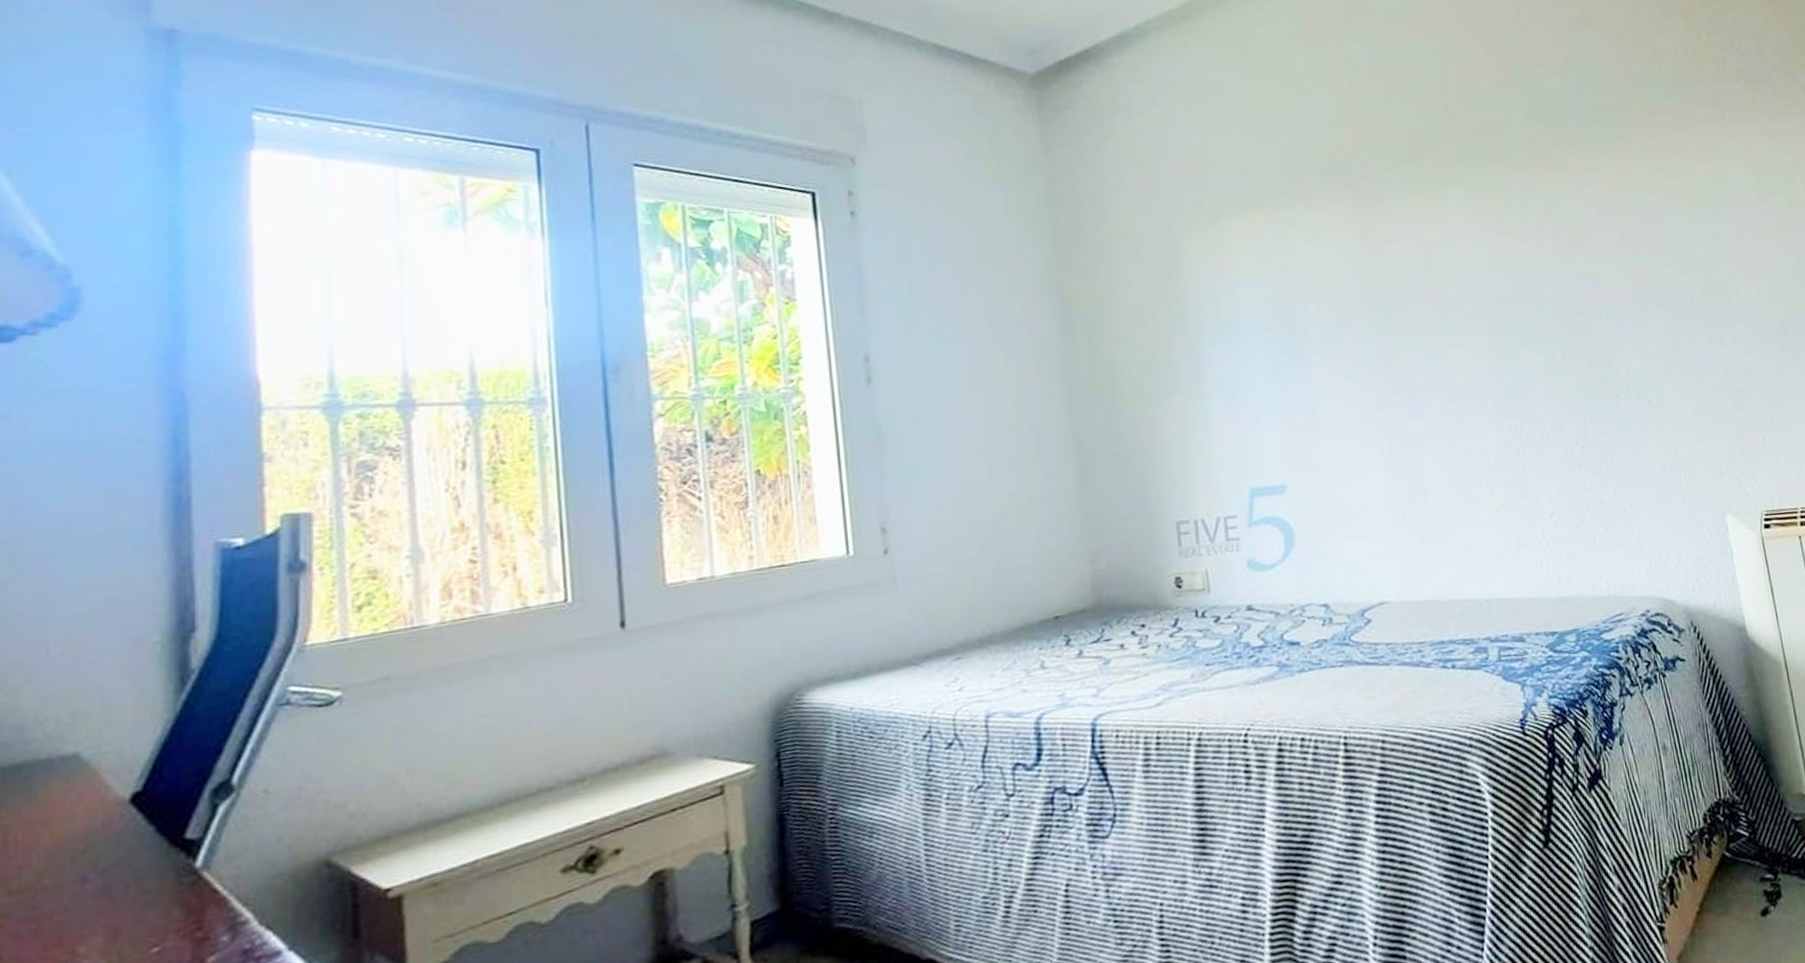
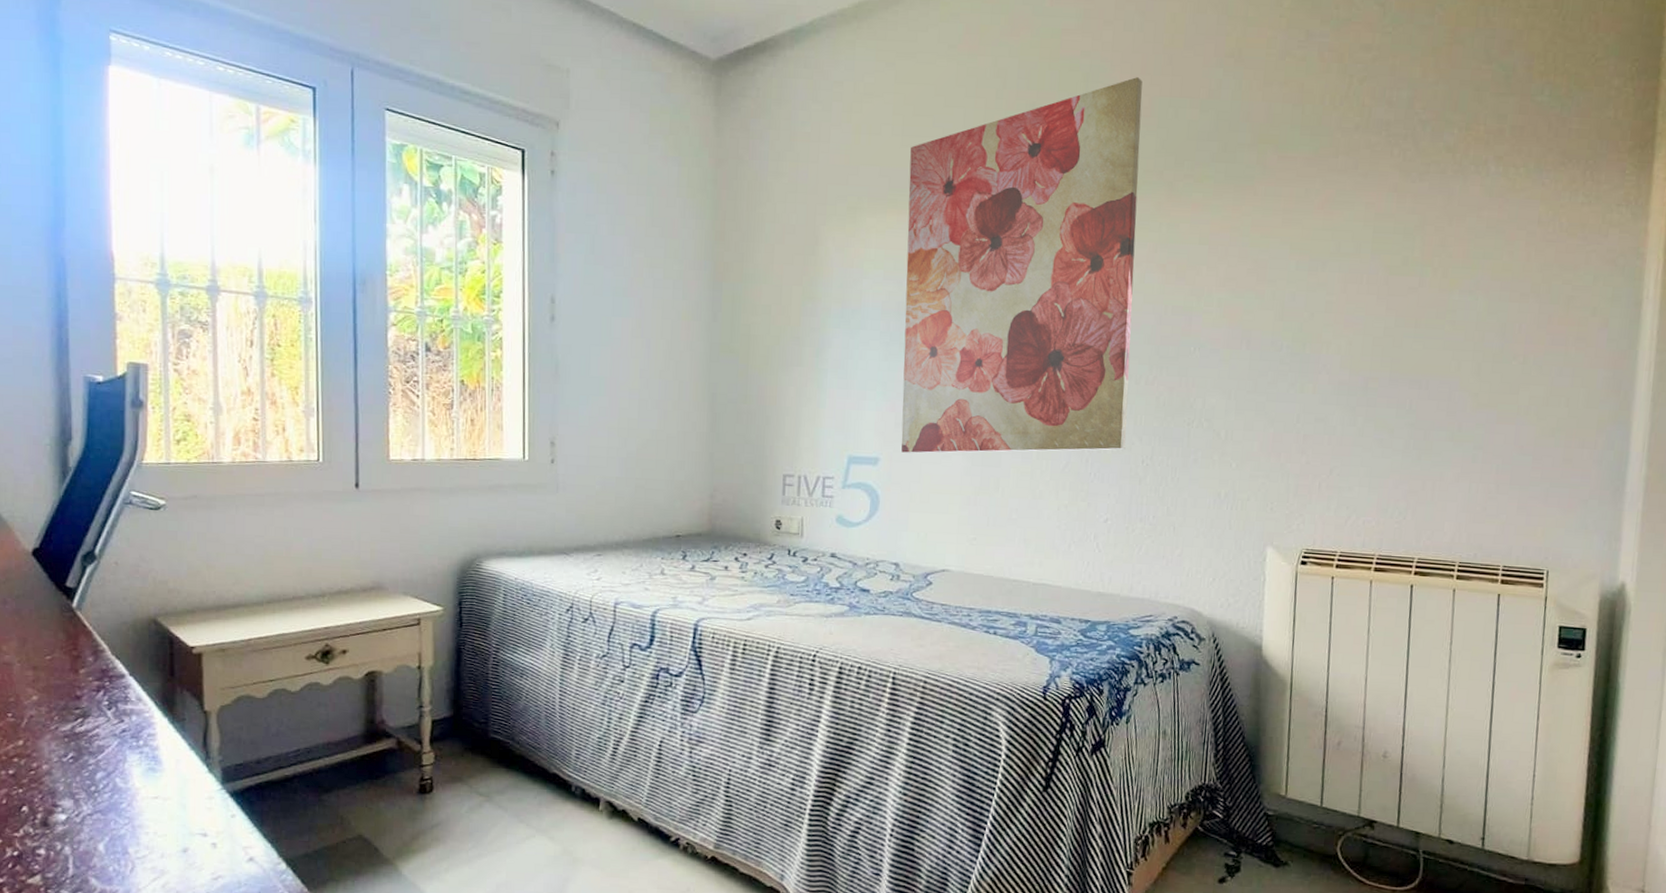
wall art: none [1266,50,1556,475] -> present [901,77,1143,453]

